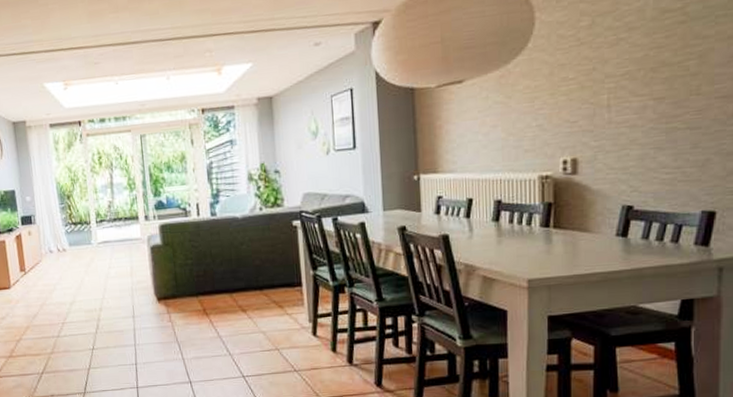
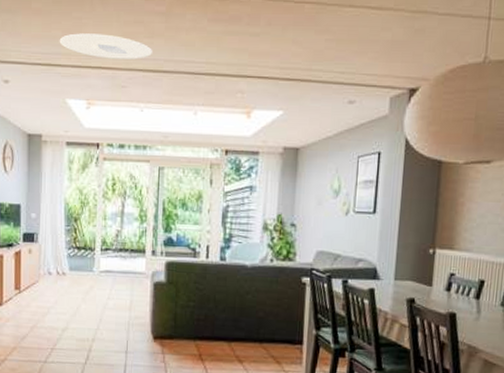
ceiling light: none [29,15,119,39] -> present [59,33,152,60]

